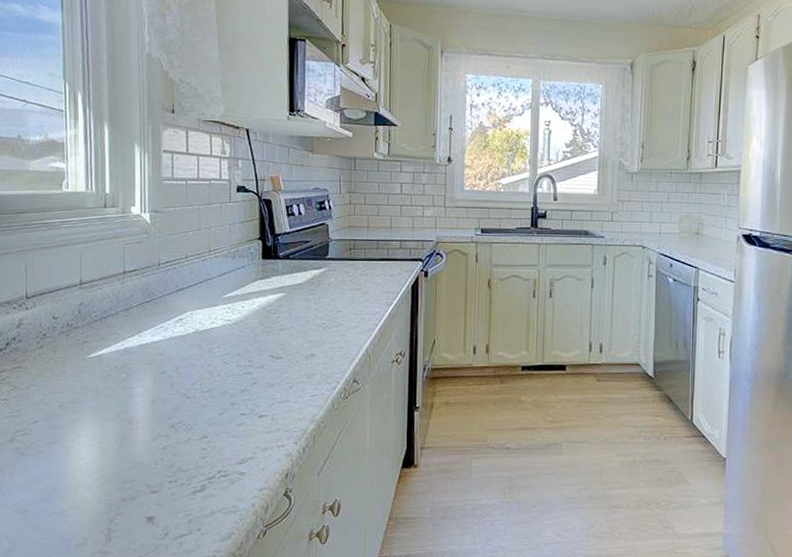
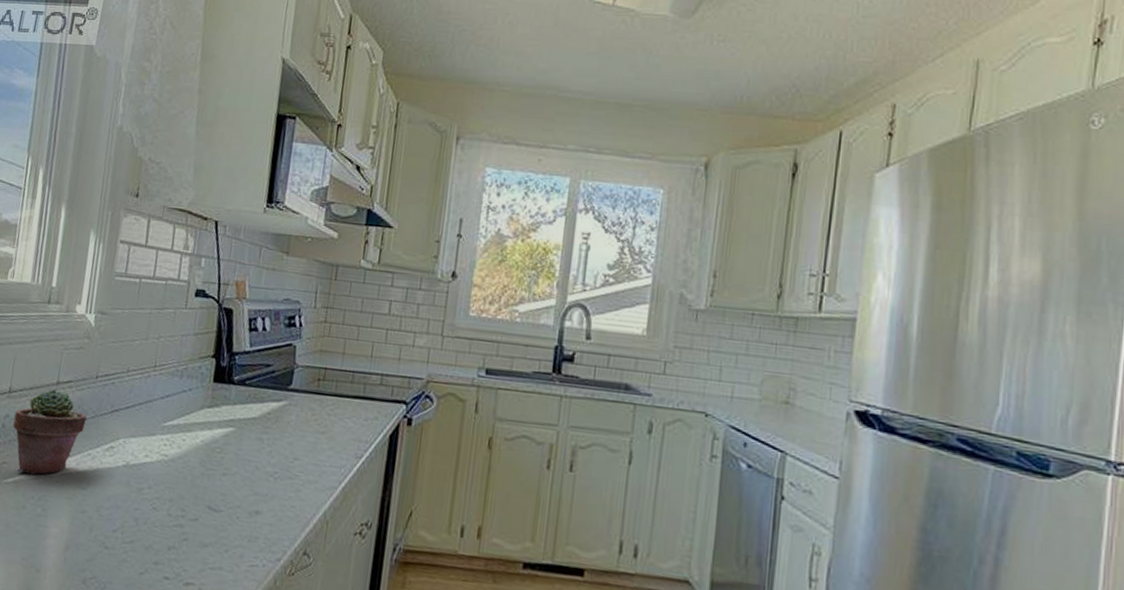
potted succulent: none [88,278,156,348] -> present [13,389,87,474]

